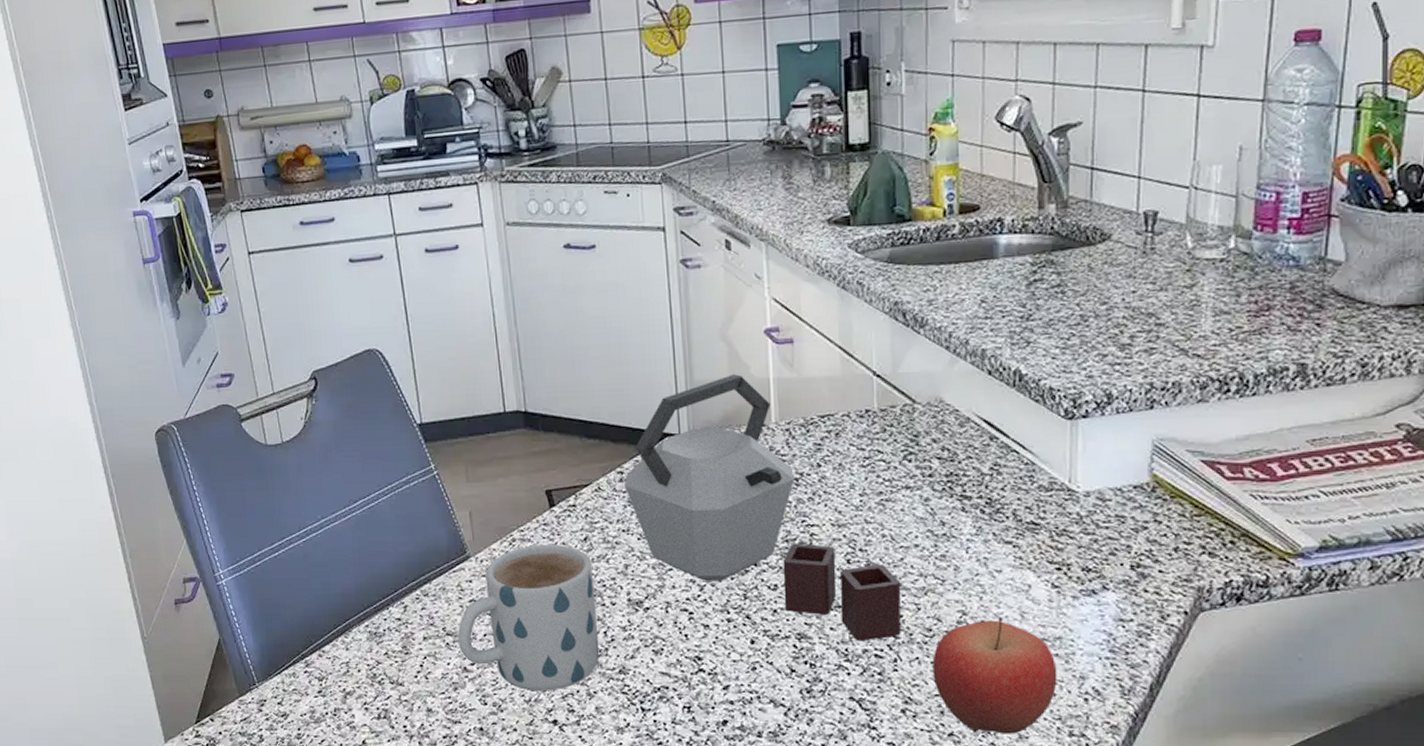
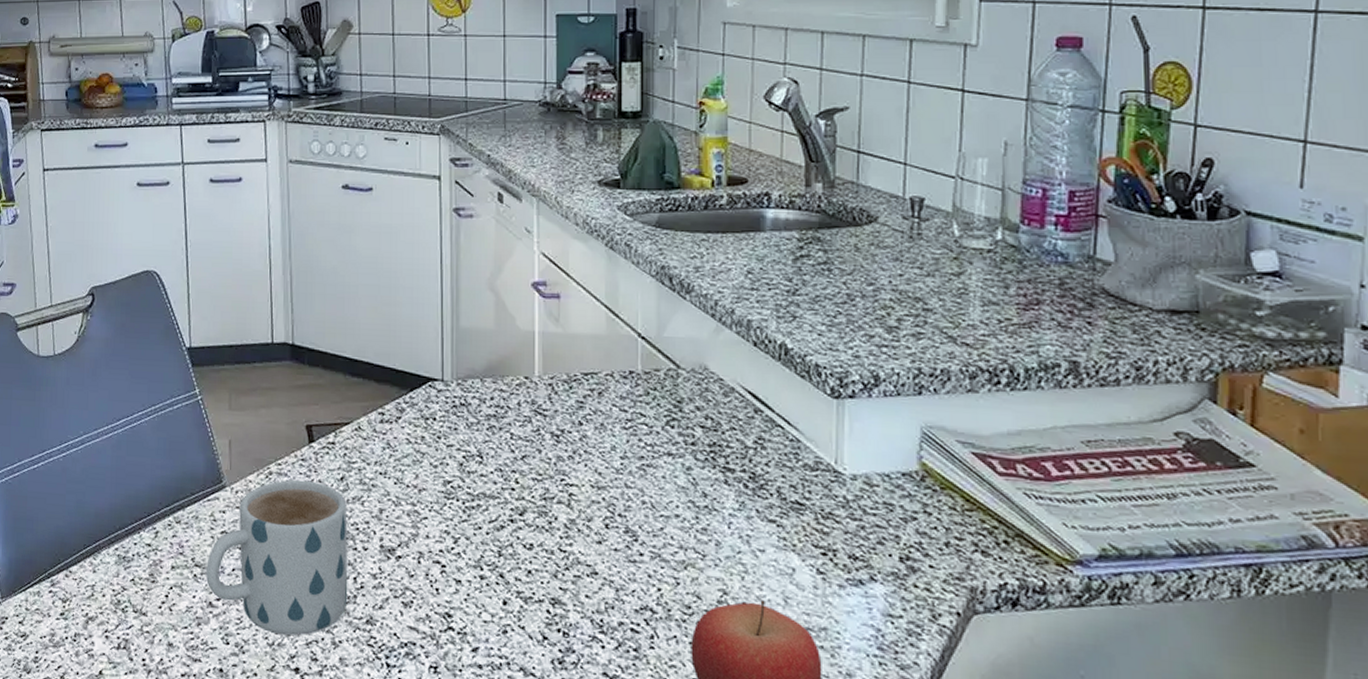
kettle: present [623,374,901,642] -> none [384,324,660,614]

